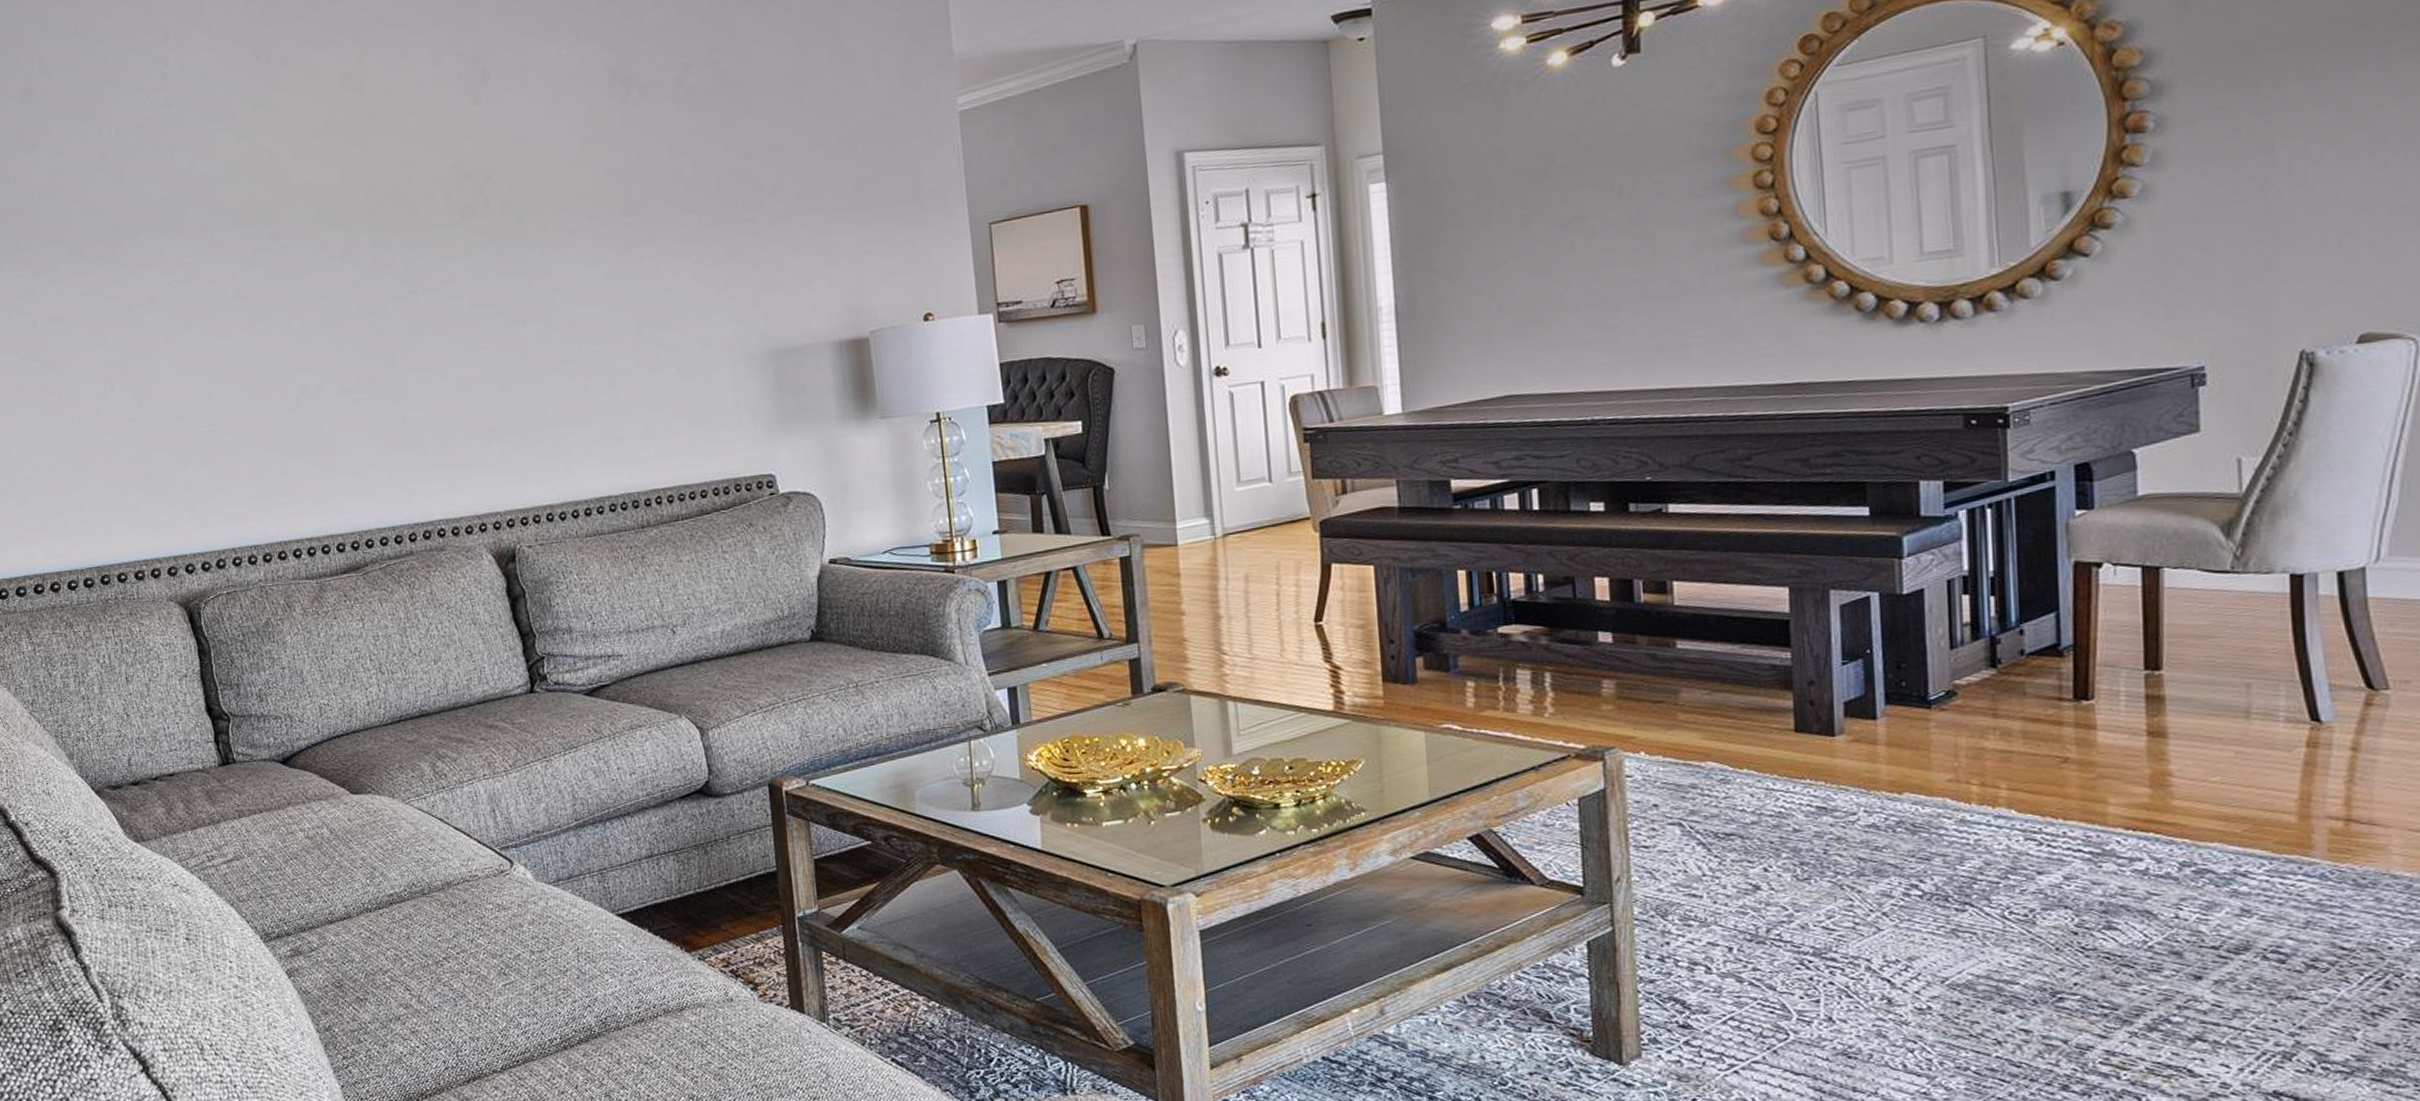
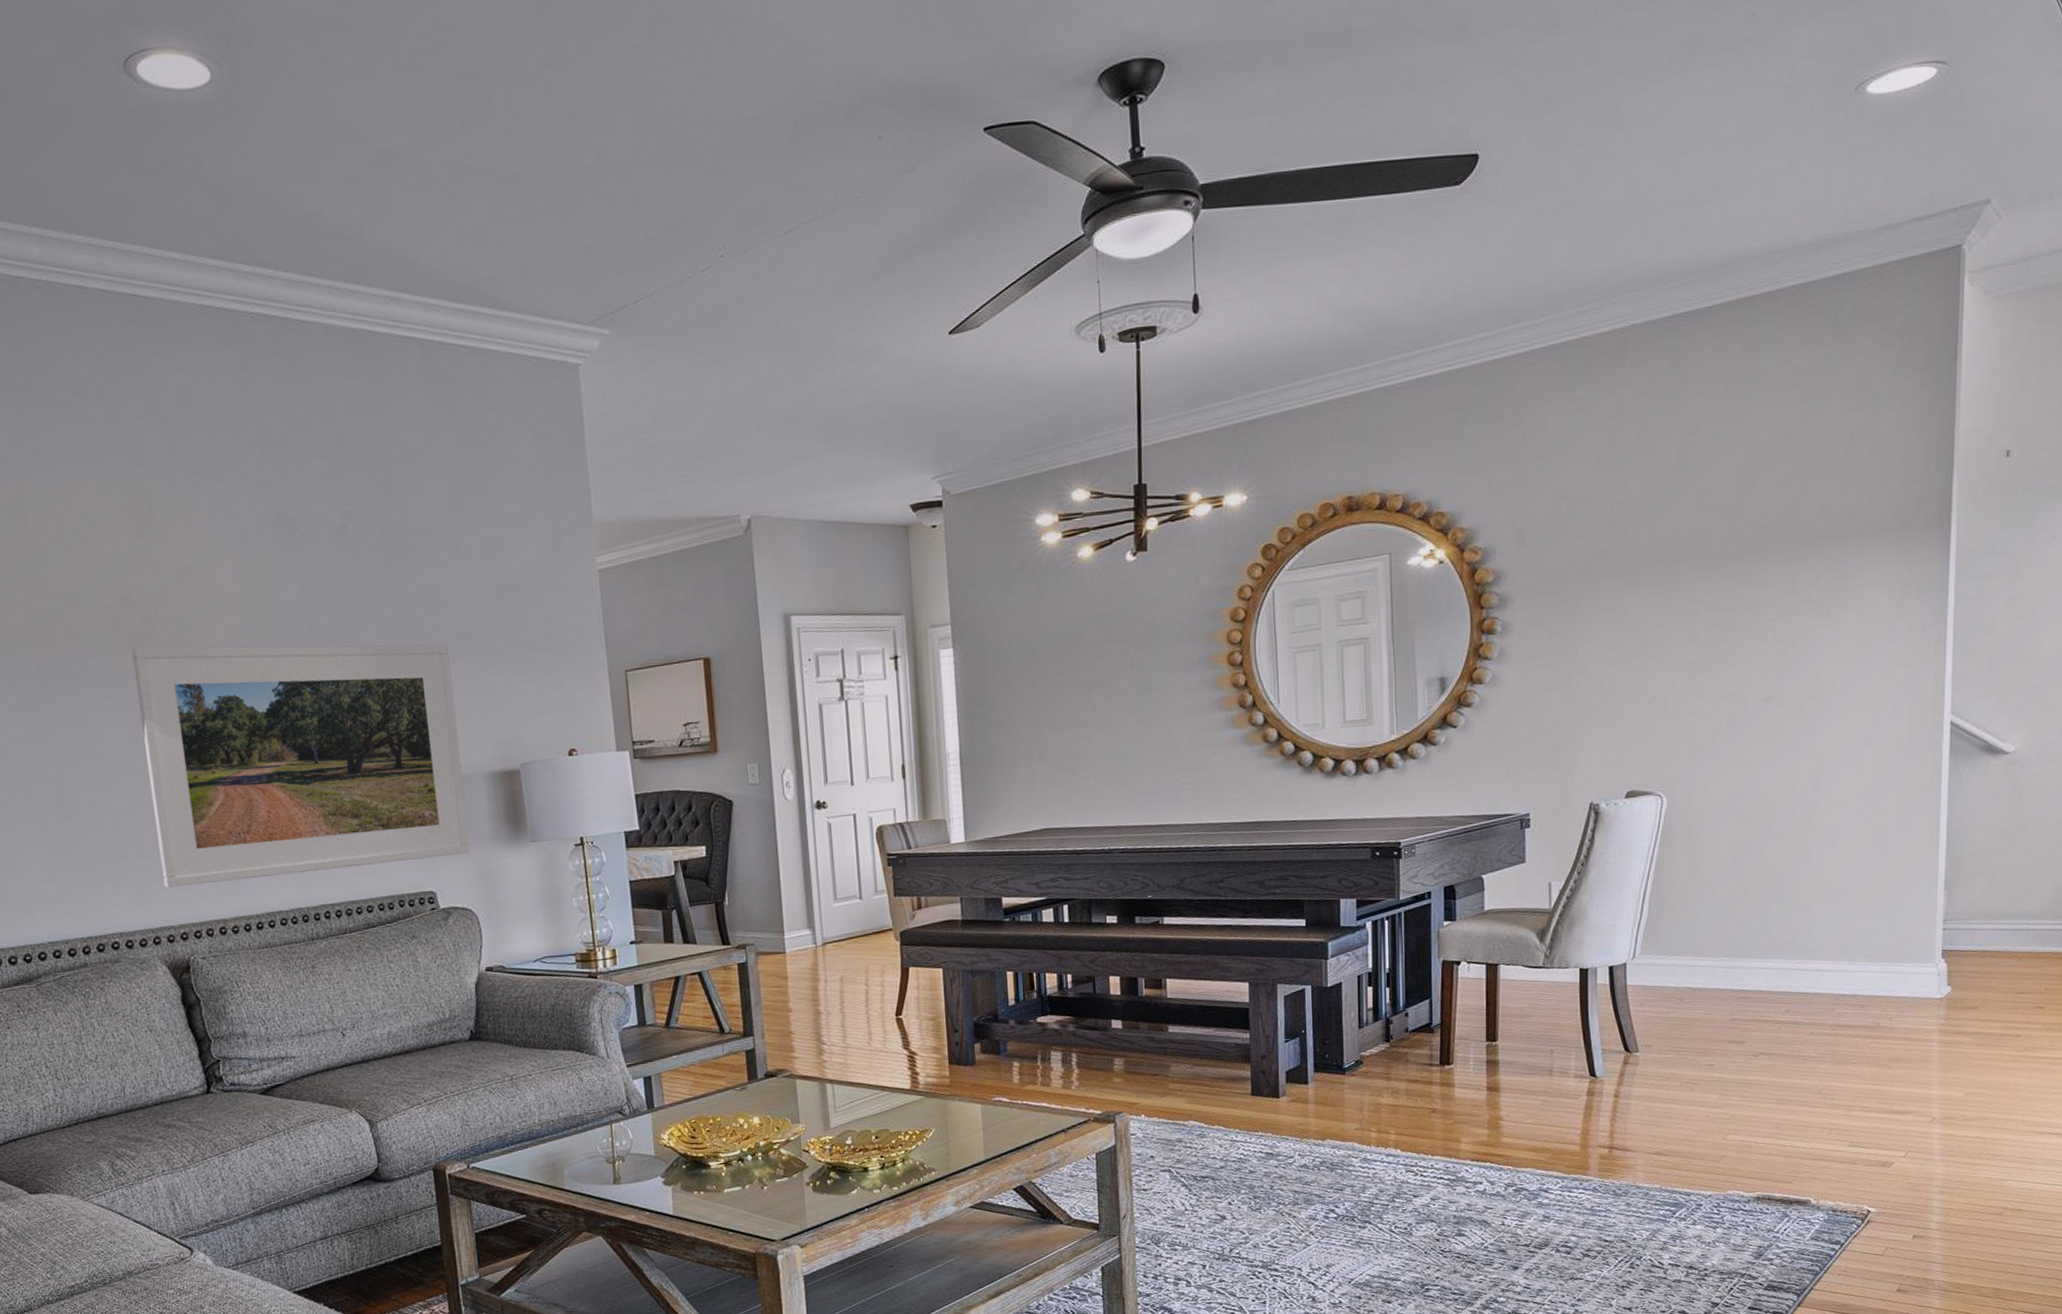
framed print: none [464,202,814,471] -> present [132,644,471,888]

